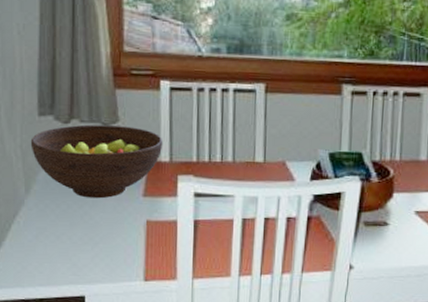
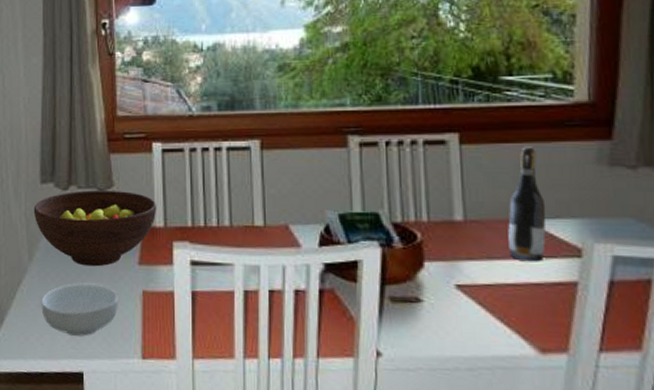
cereal bowl: none [40,214,122,263] -> present [41,283,118,336]

